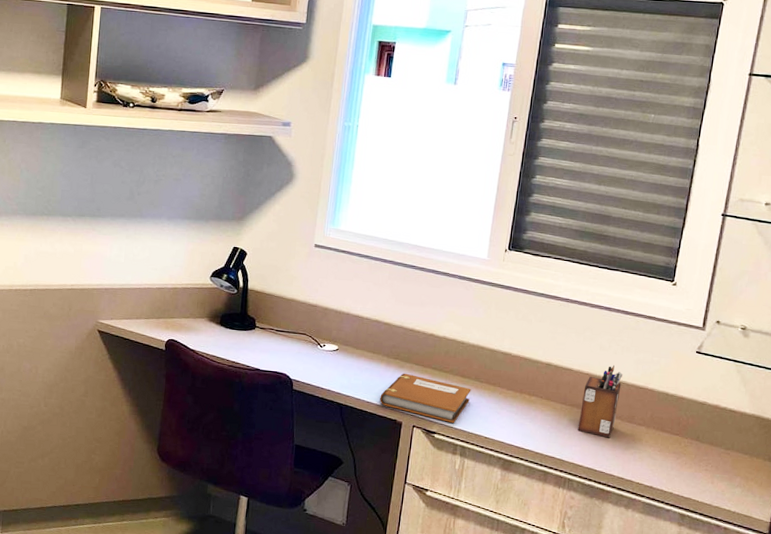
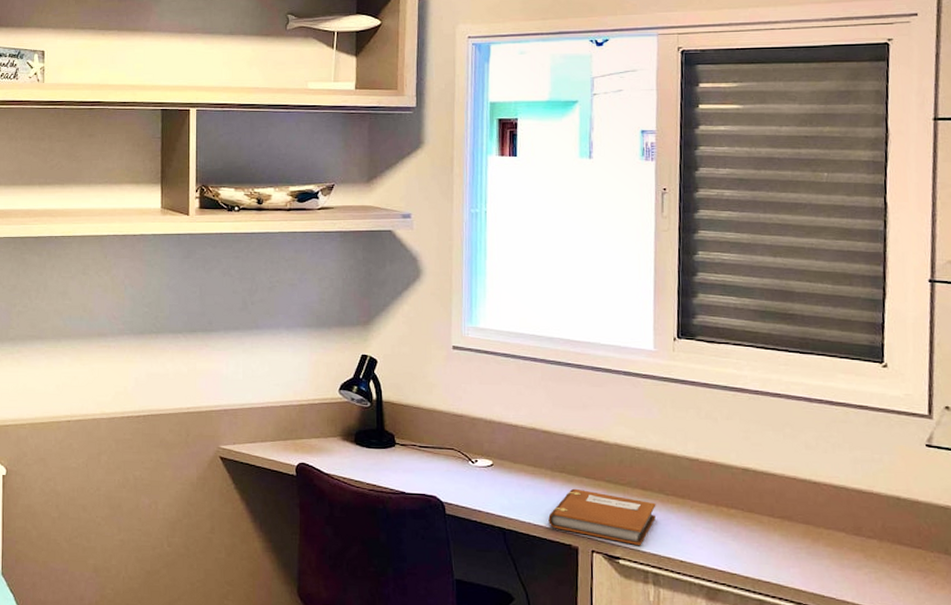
desk organizer: present [578,365,622,438] -> none [793,466,839,556]

